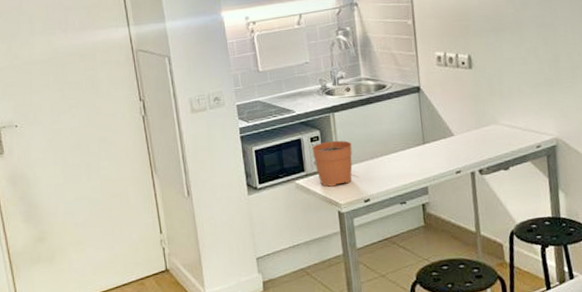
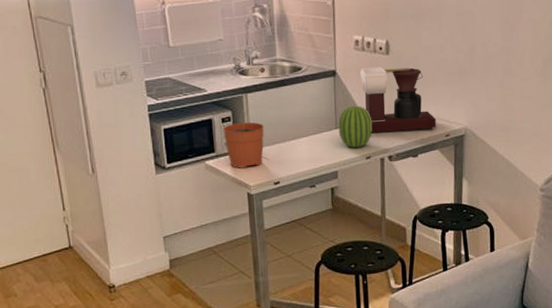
fruit: none [425,119,461,163] -> present [338,104,373,149]
coffee maker: none [443,80,526,146] -> present [359,66,436,132]

